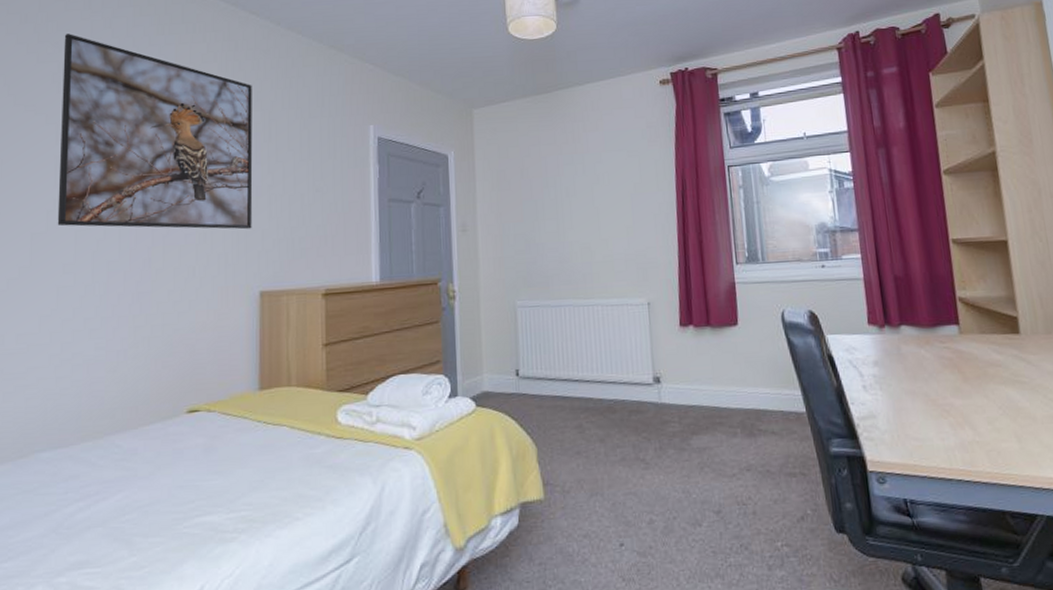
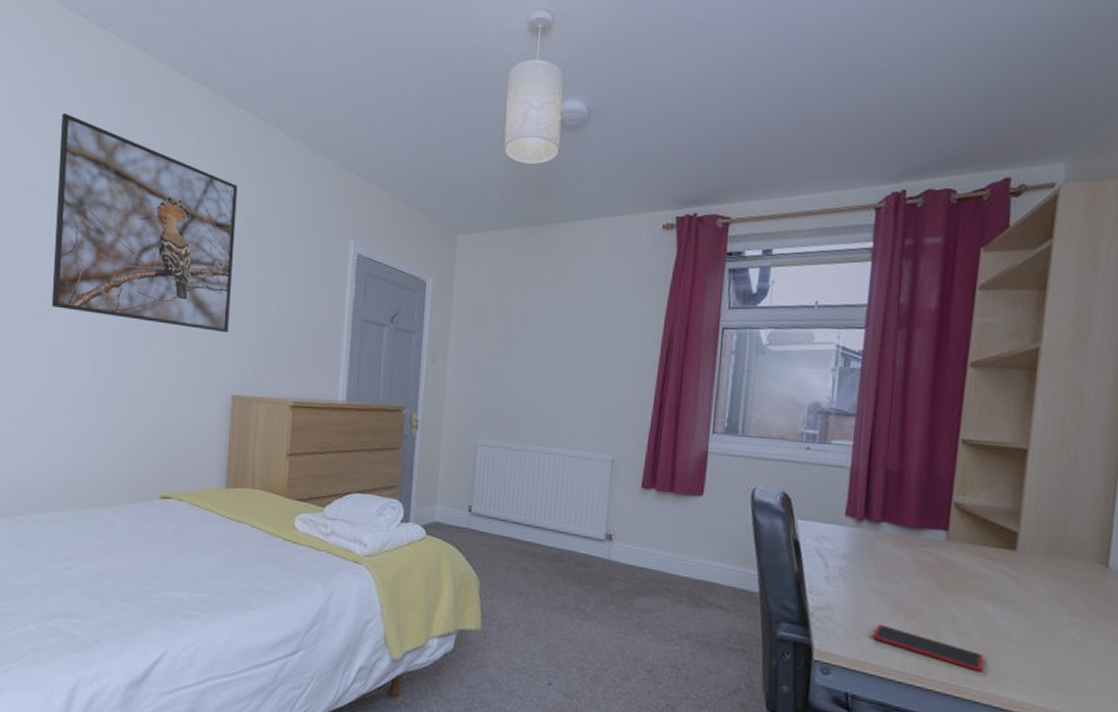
smartphone: none [915,424,1019,456] -> present [871,624,984,673]

